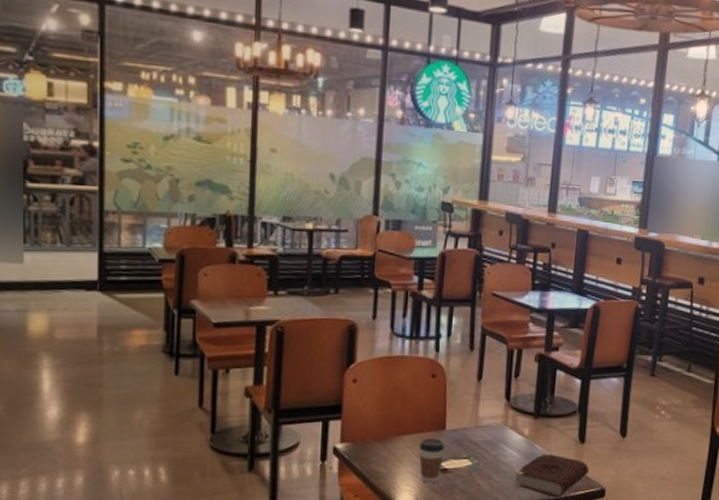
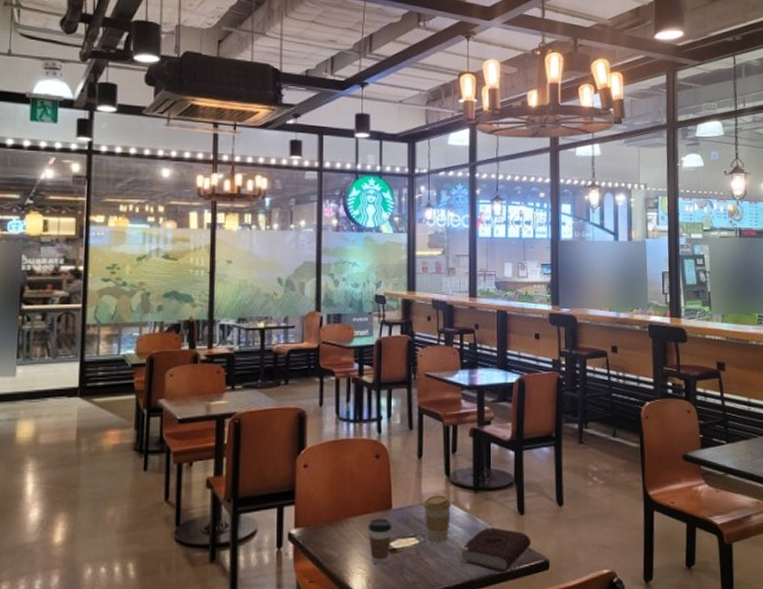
coffee cup: none [479,418,509,465] -> present [424,495,451,542]

